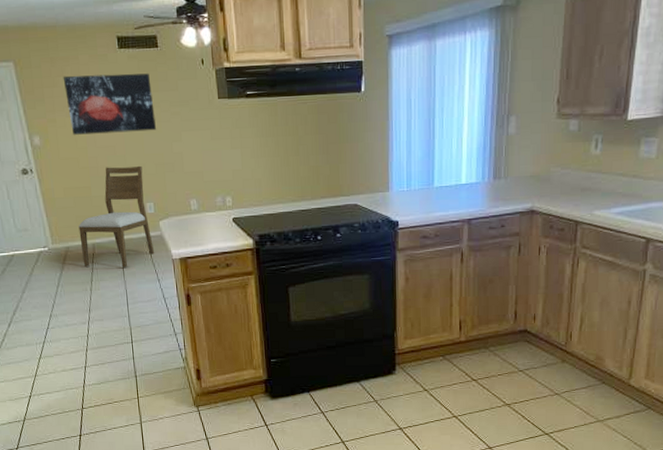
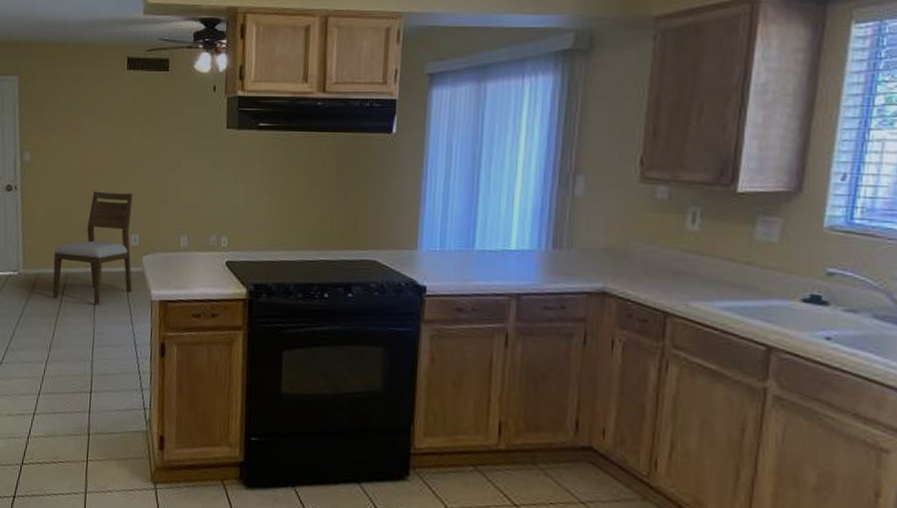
wall art: present [63,73,157,135] -> none [65,93,156,157]

